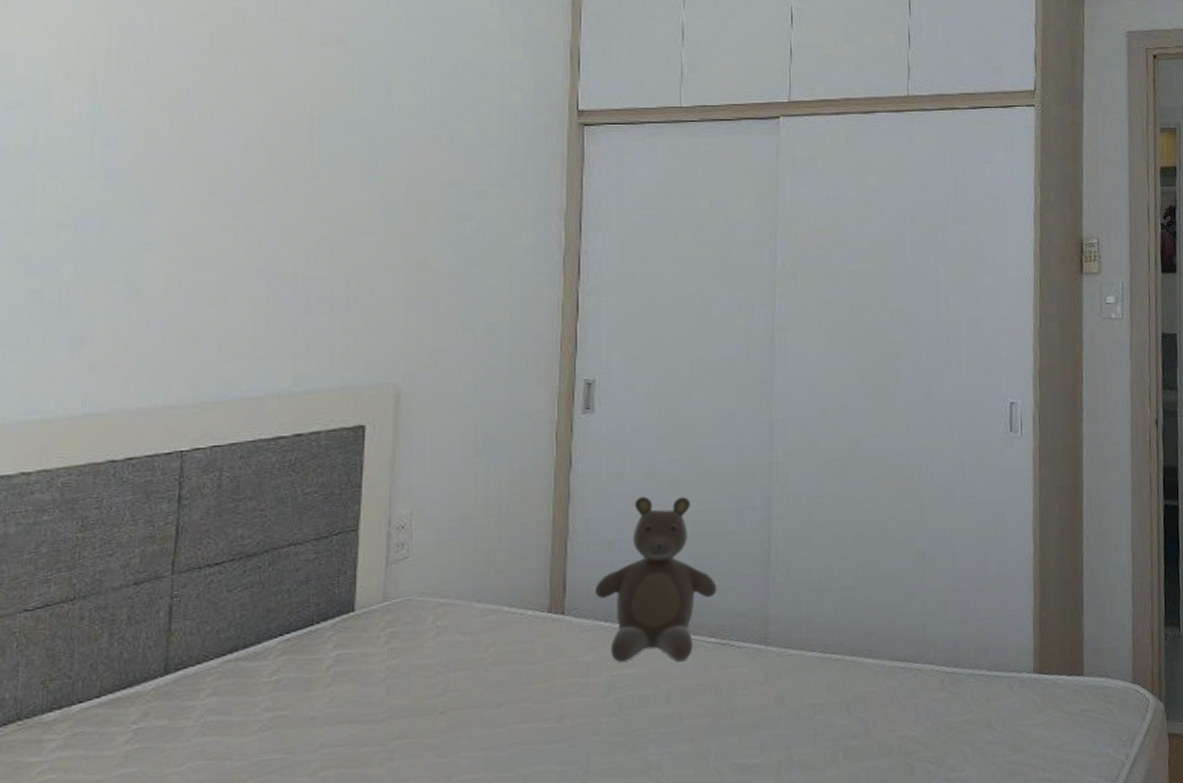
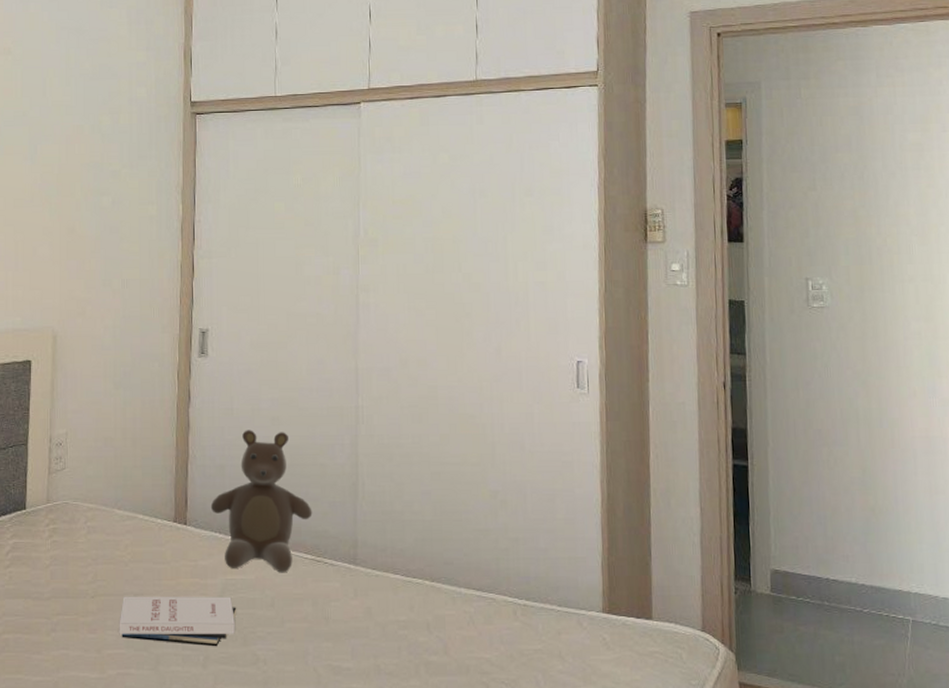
books: none [476,695,625,760] -> present [119,596,237,647]

